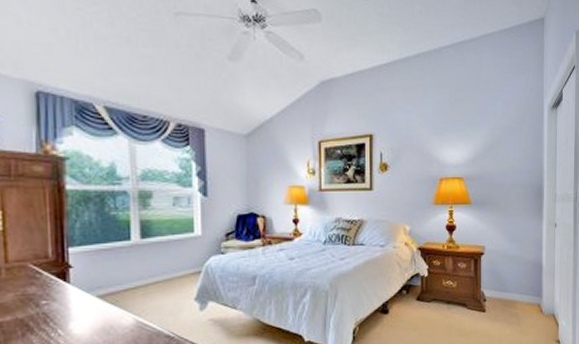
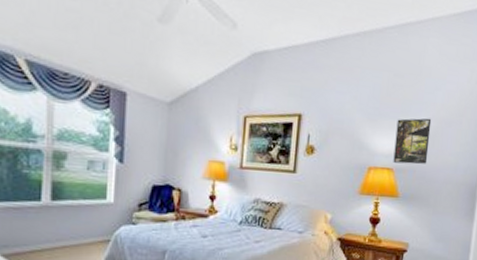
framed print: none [462,127,494,172] -> present [393,118,432,165]

